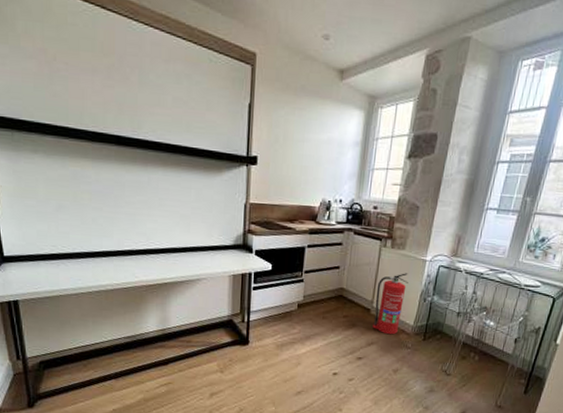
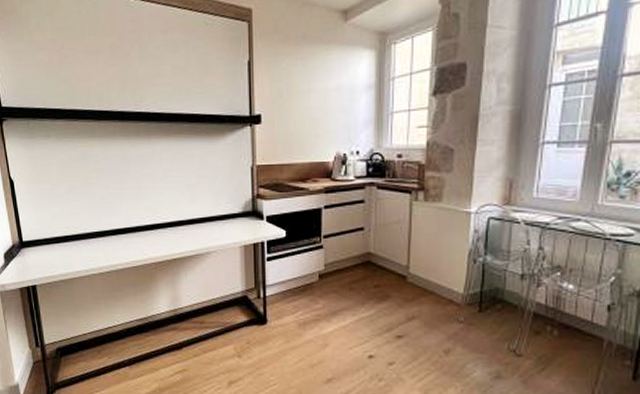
fire extinguisher: present [373,273,408,335] -> none [412,230,451,307]

